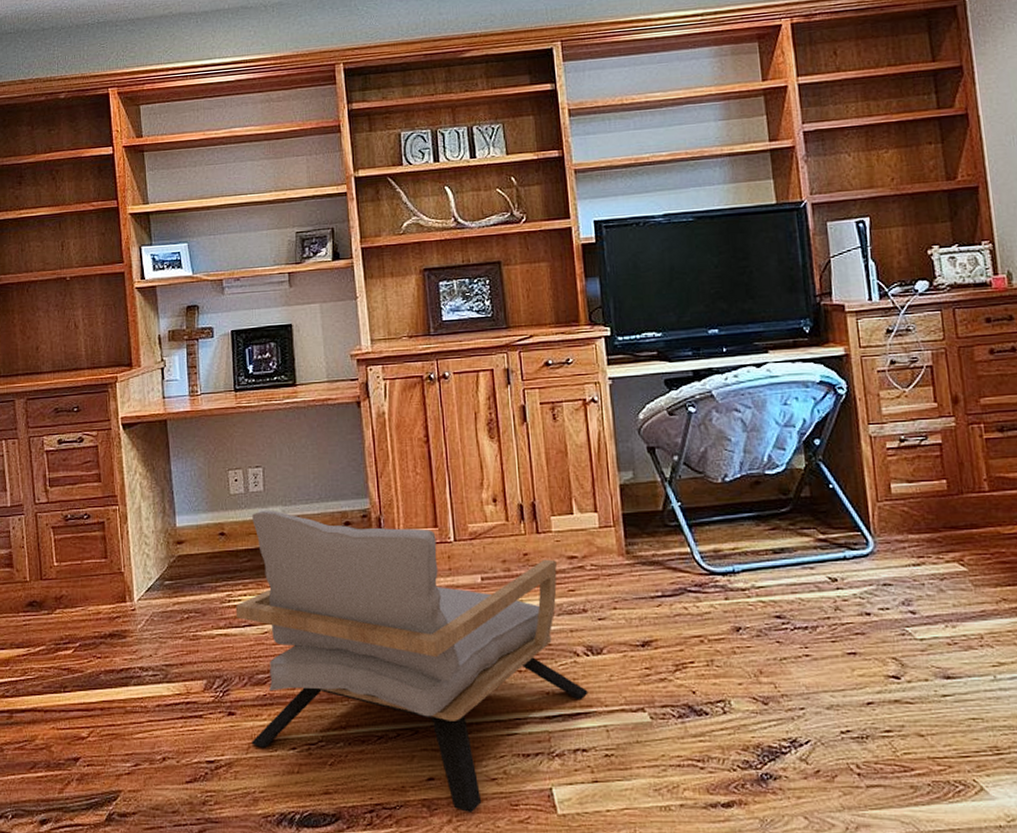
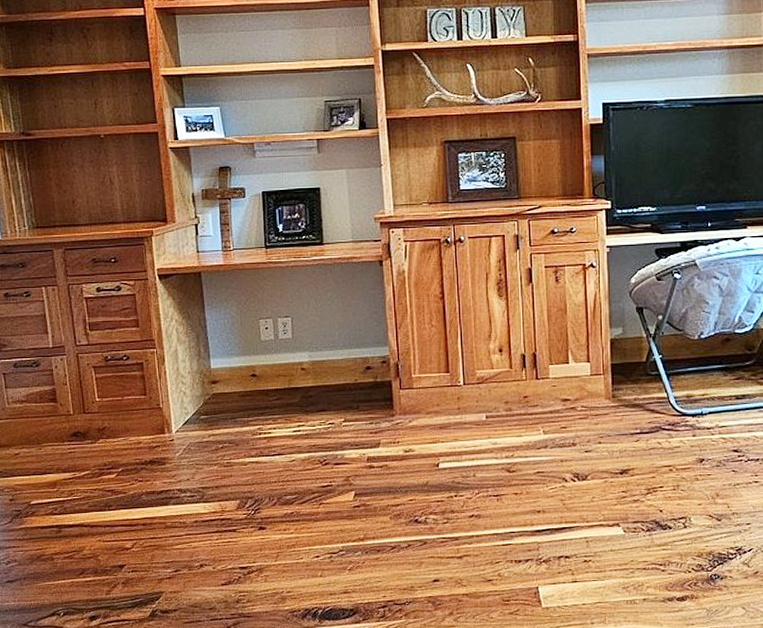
armchair: present [235,510,588,814] -> none [265,355,573,608]

